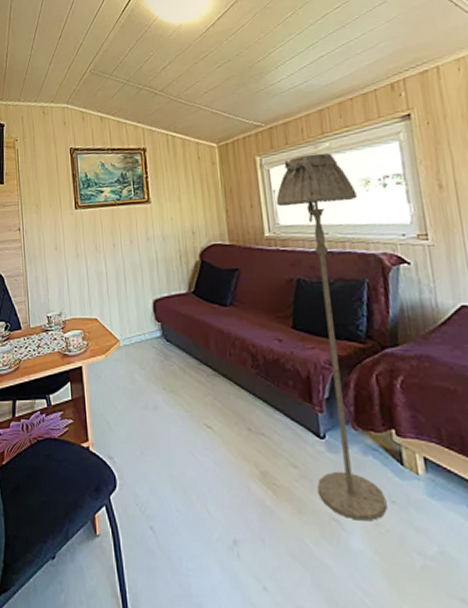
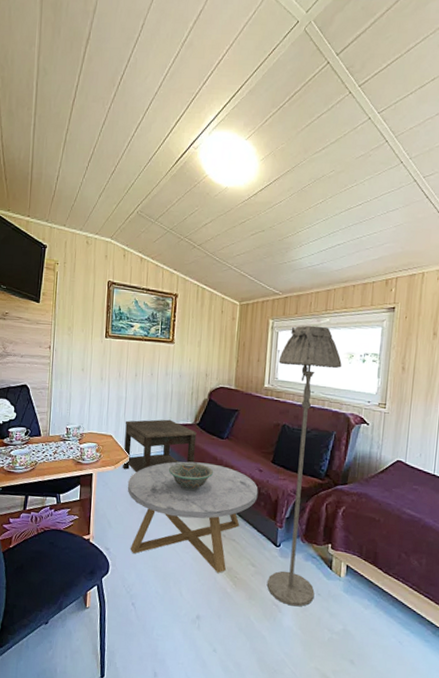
side table: none [109,291,197,360] -> present [123,419,197,473]
coffee table: none [122,338,283,480] -> present [127,461,259,573]
decorative bowl: none [167,340,223,376] -> present [168,462,214,491]

